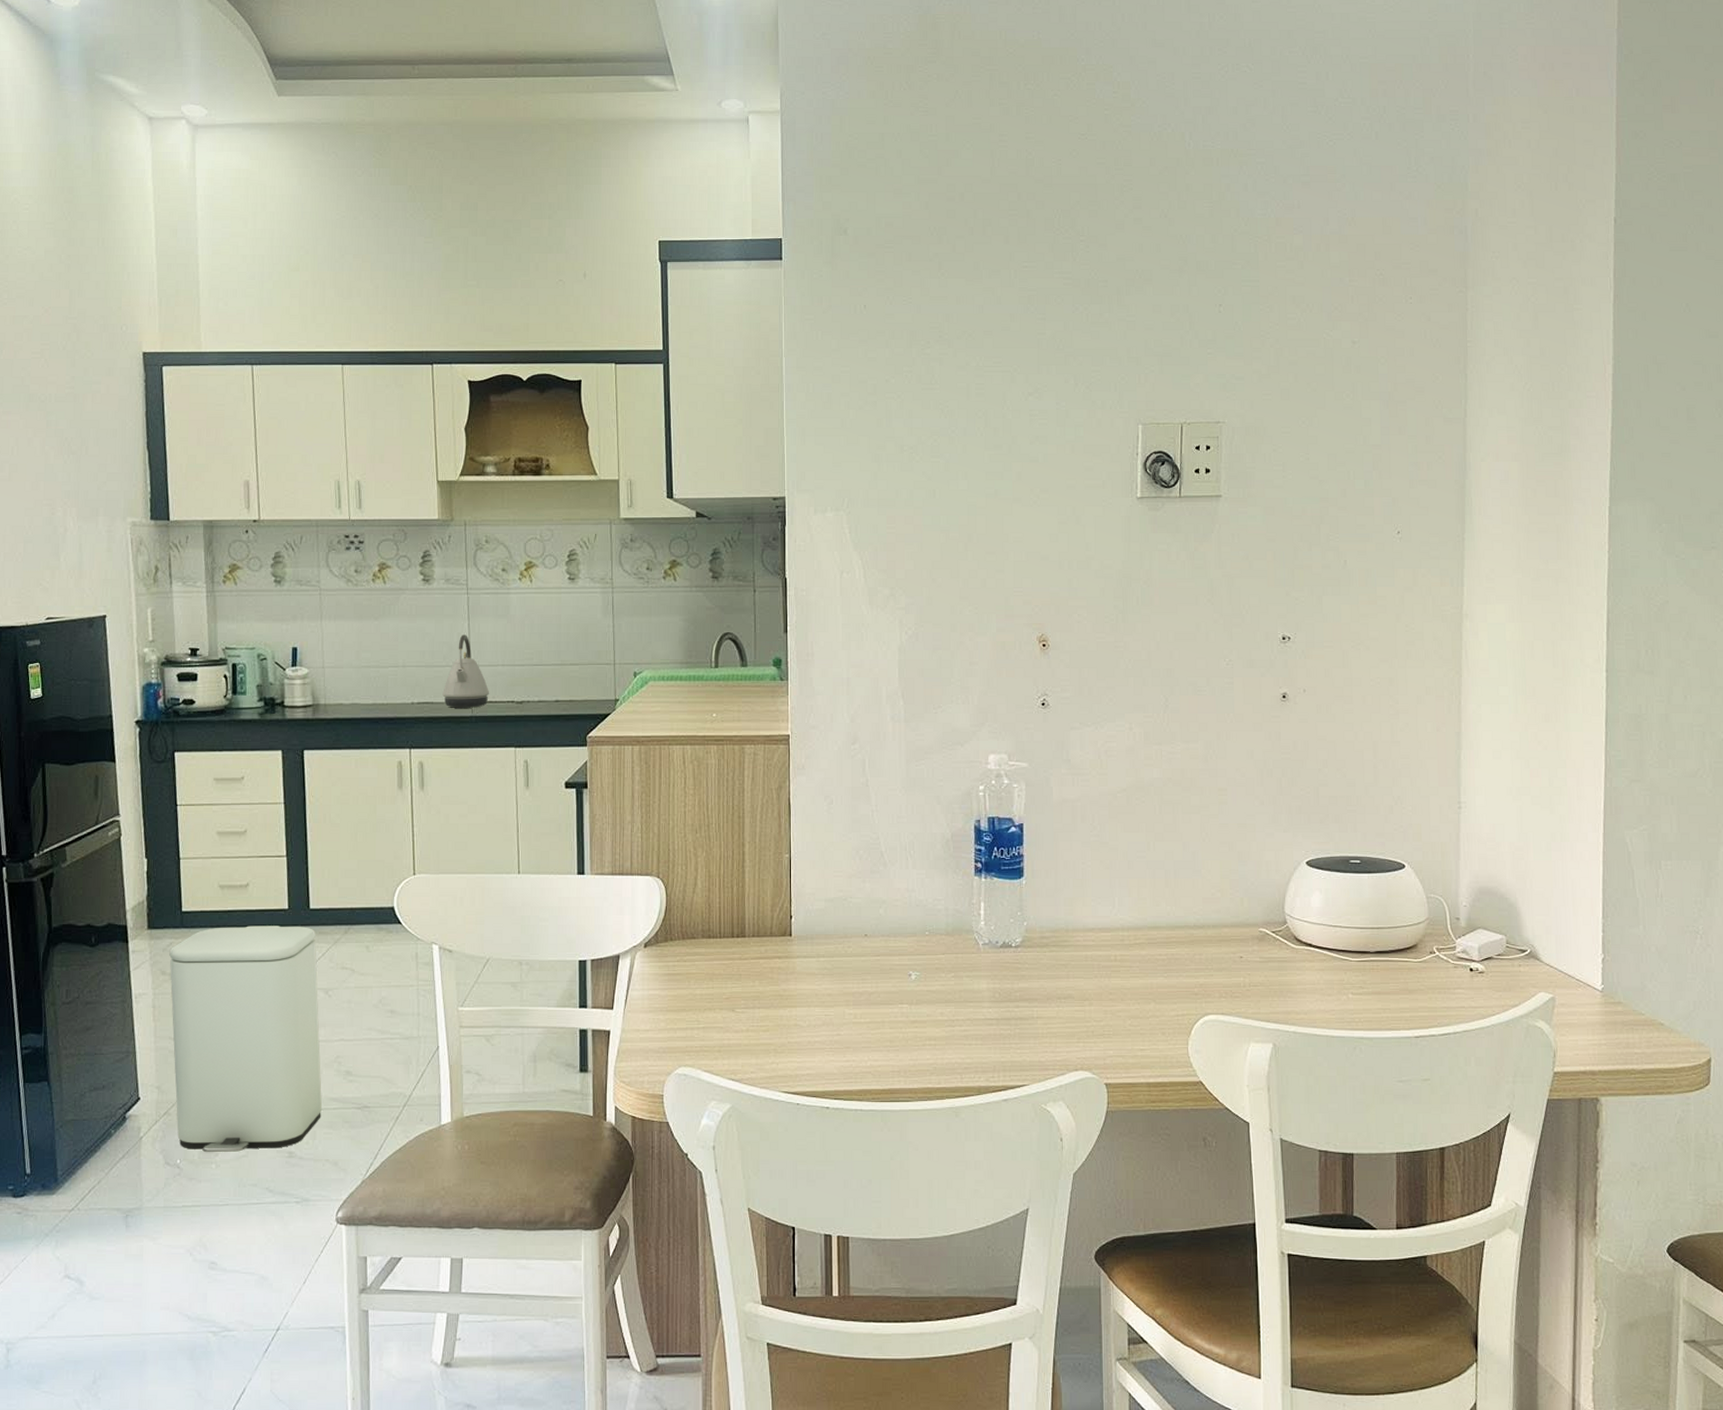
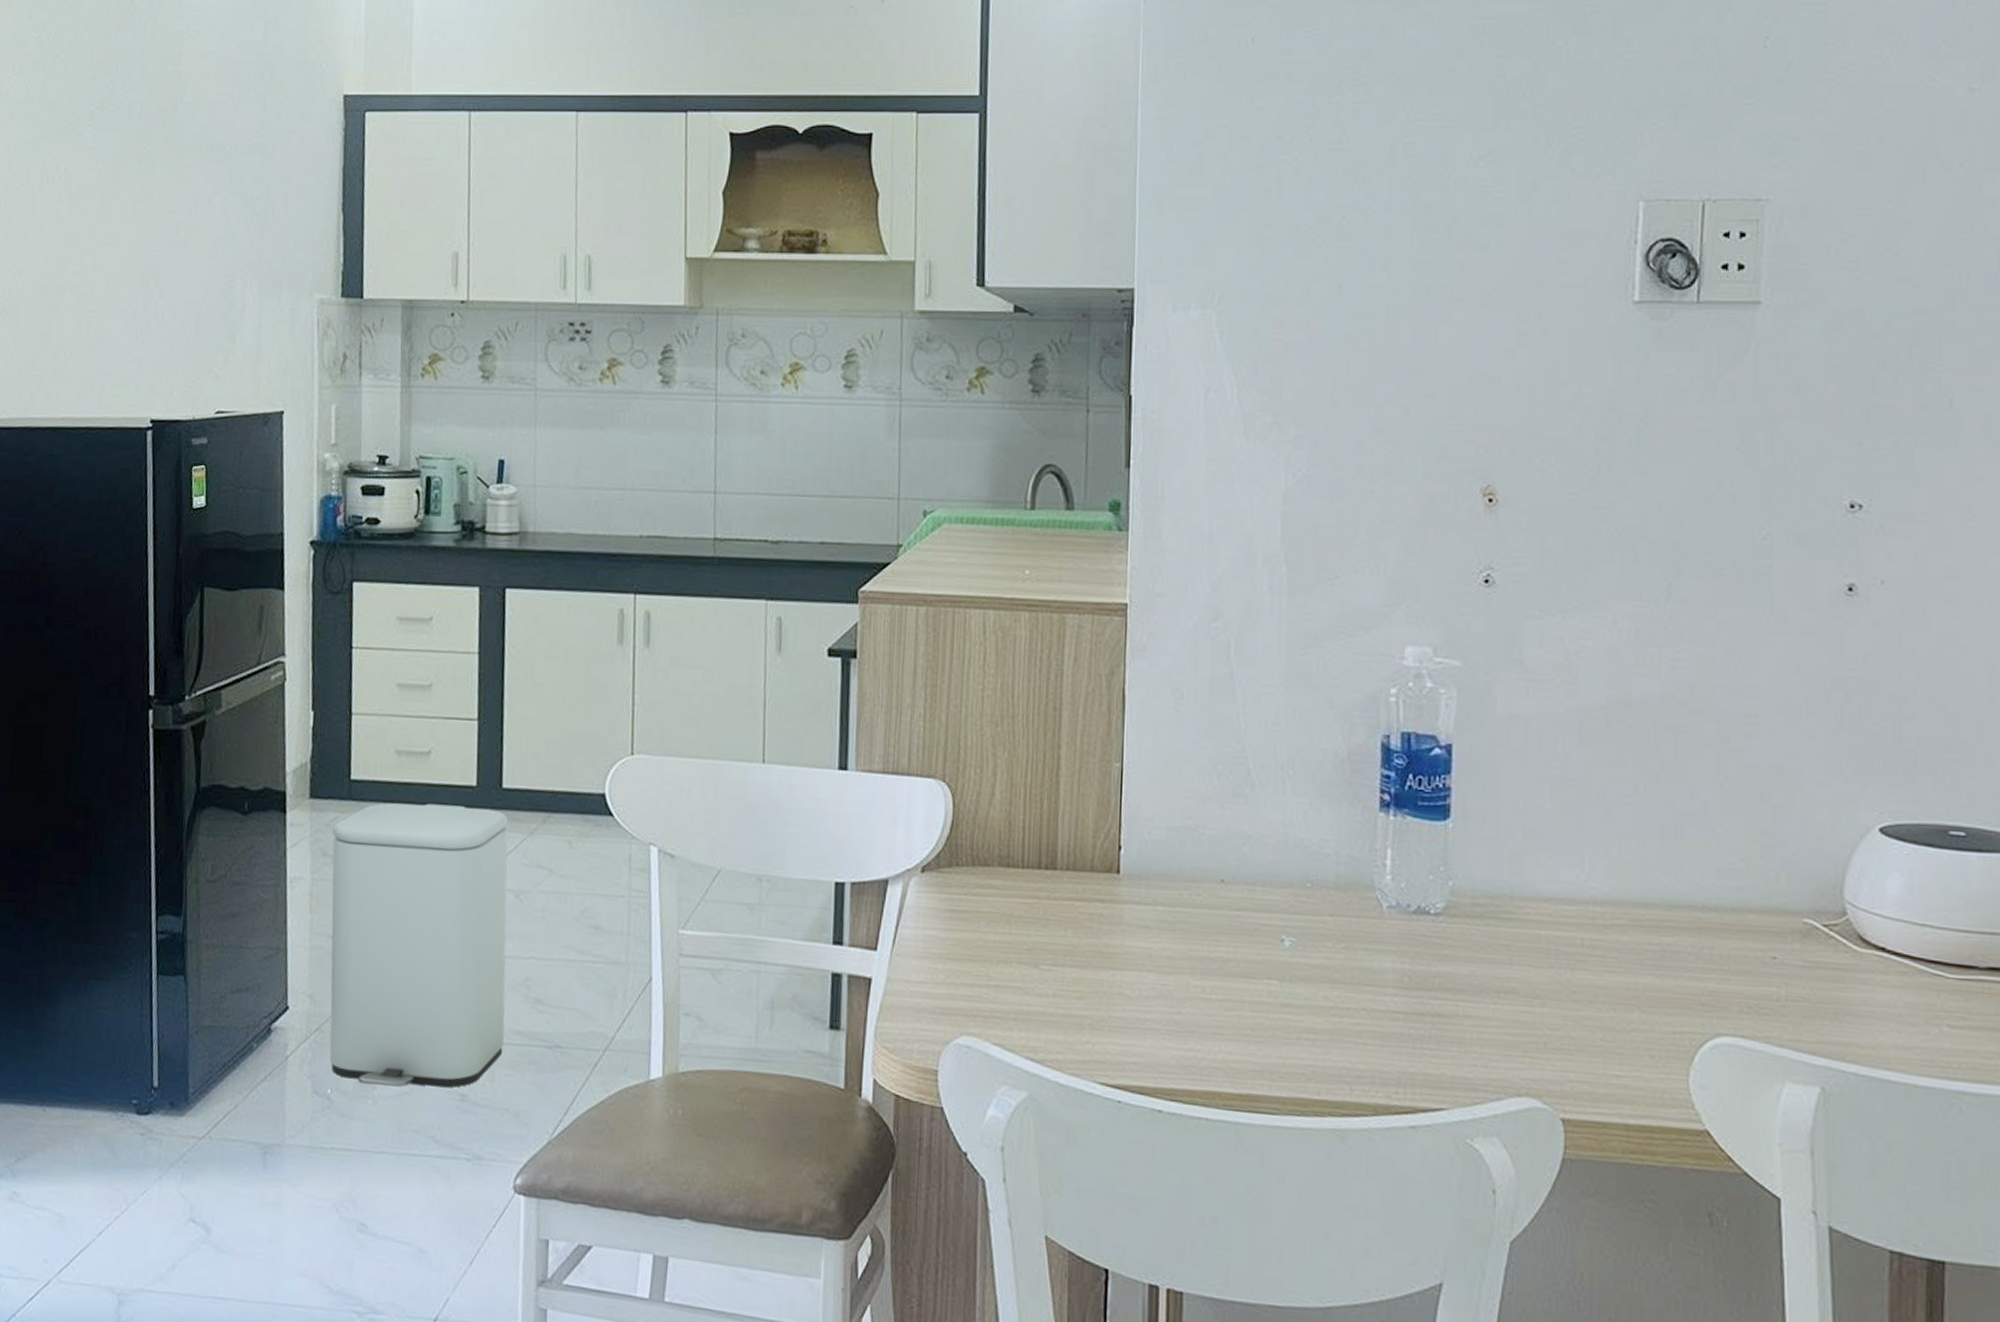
kettle: present [442,635,490,708] -> none [678,452,738,547]

